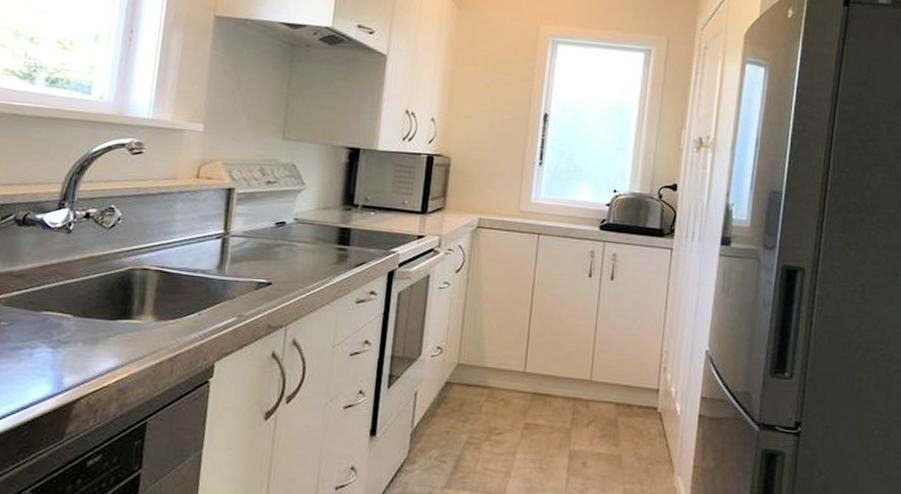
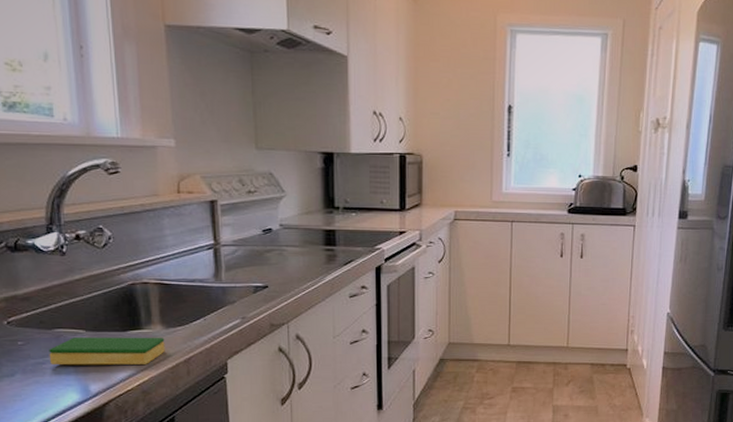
dish sponge: none [28,322,154,359] -> present [49,337,165,365]

